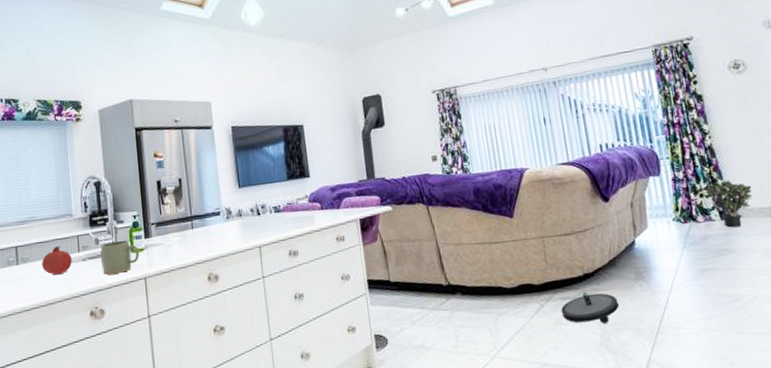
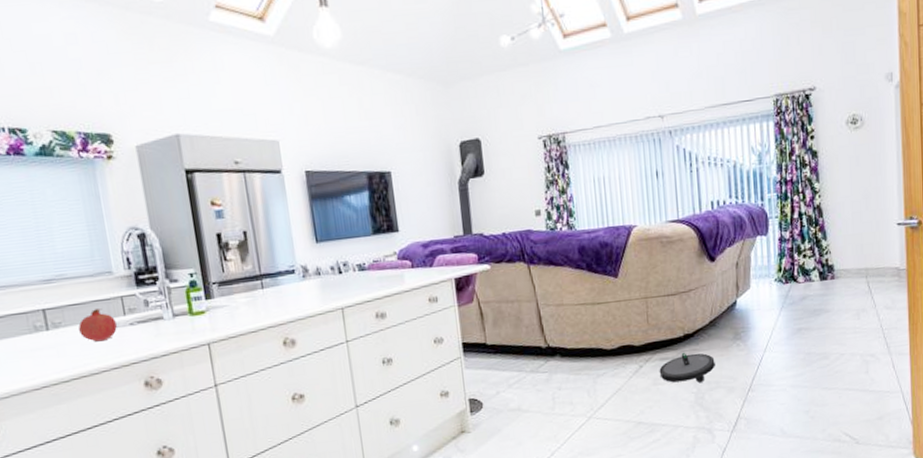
mug: present [100,240,140,275] -> none [151,301,201,341]
potted plant: present [705,180,753,228] -> none [808,240,853,289]

